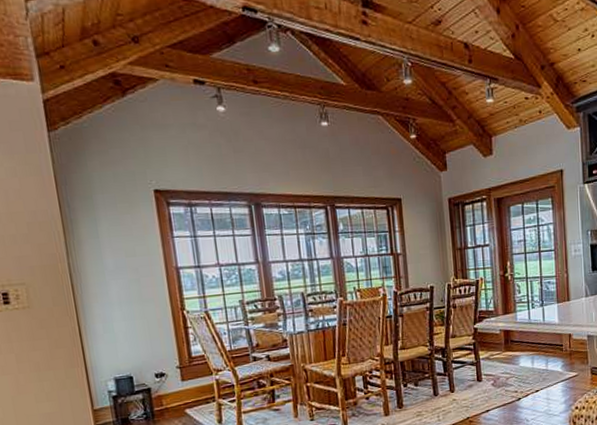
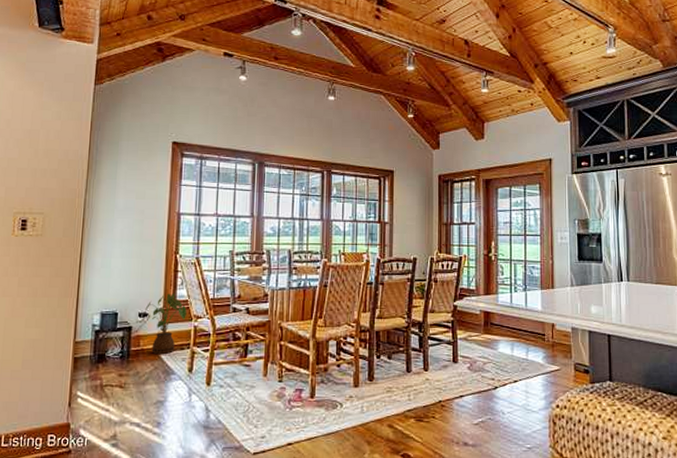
house plant: none [161,350,206,412] -> present [145,293,190,355]

